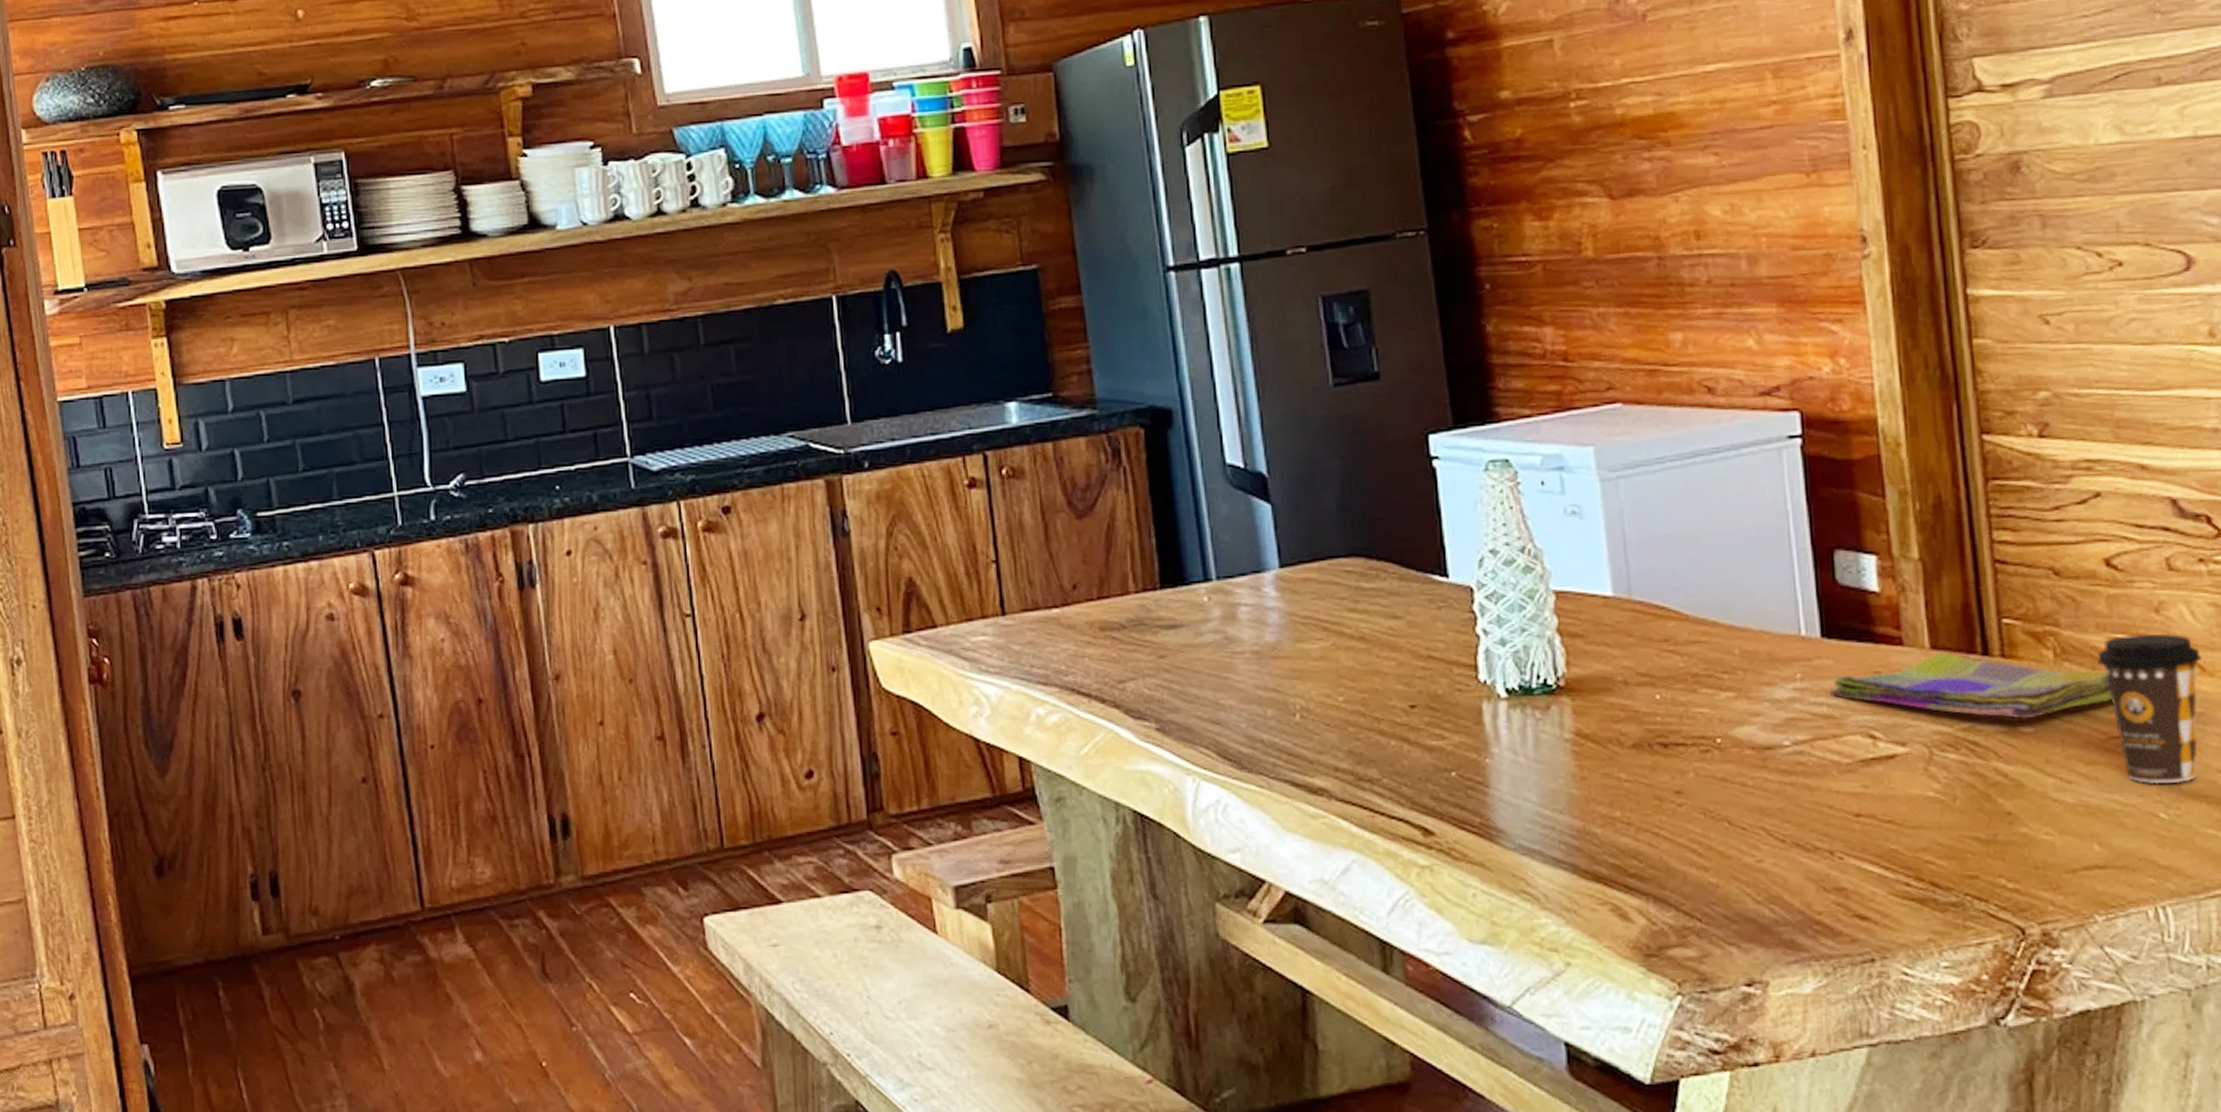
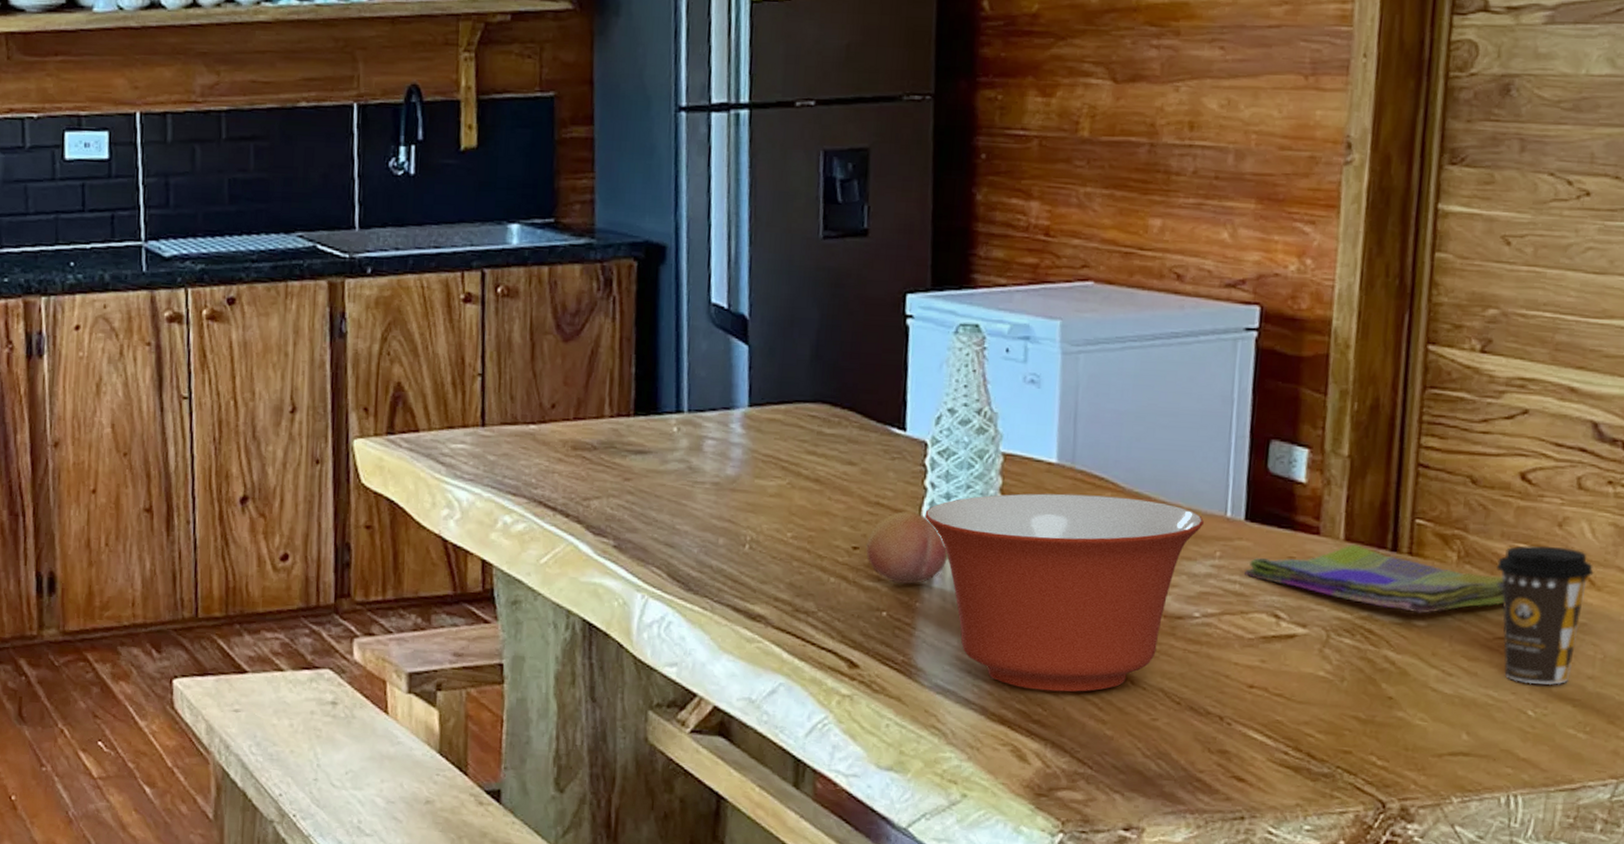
fruit: none [1424,661,1512,741] -> present [866,510,948,585]
mixing bowl: none [1481,625,1778,841] -> present [925,493,1204,692]

